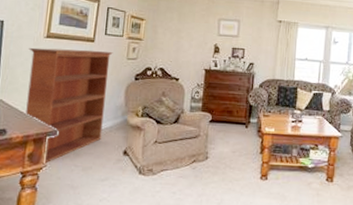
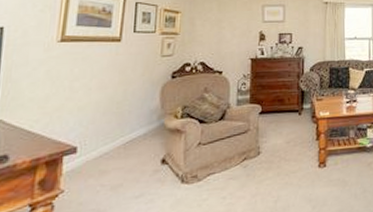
bookcase: present [26,47,113,165] -> none [35,50,144,191]

